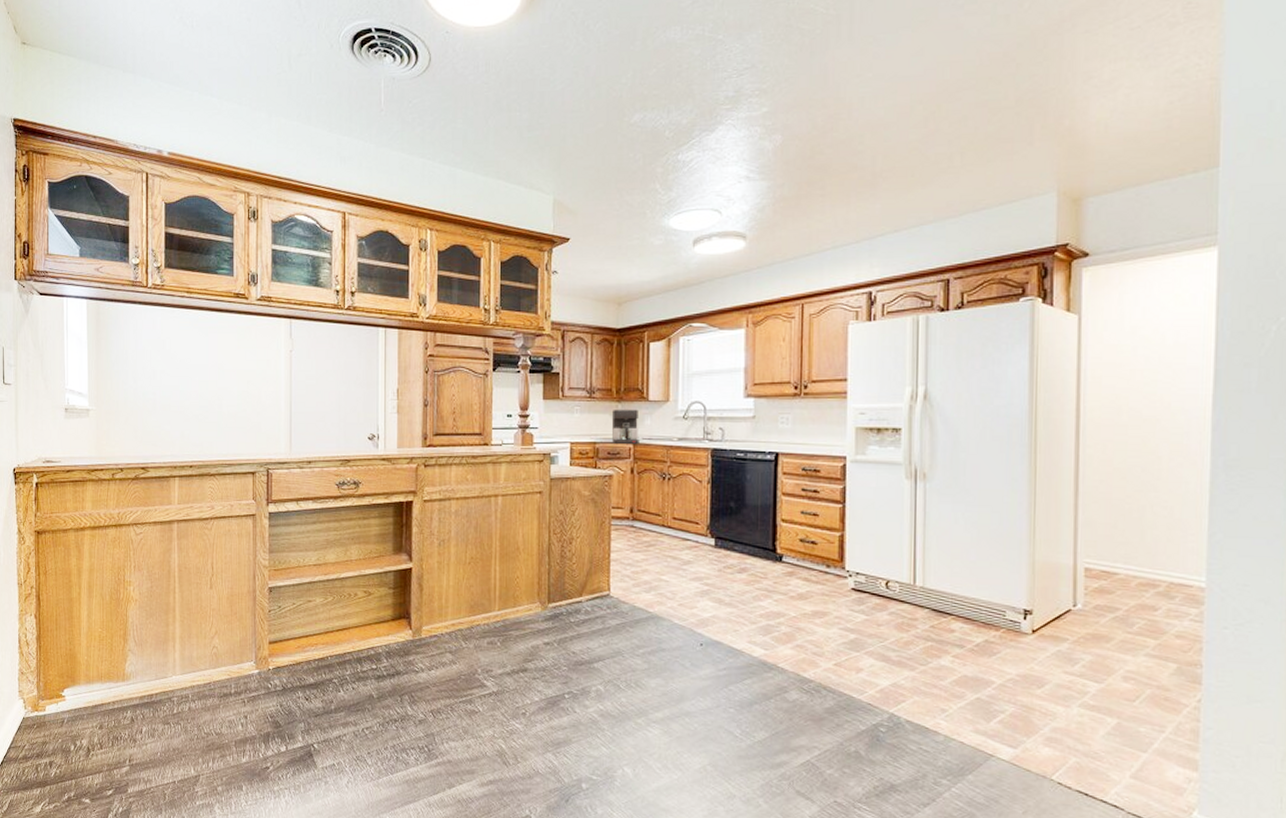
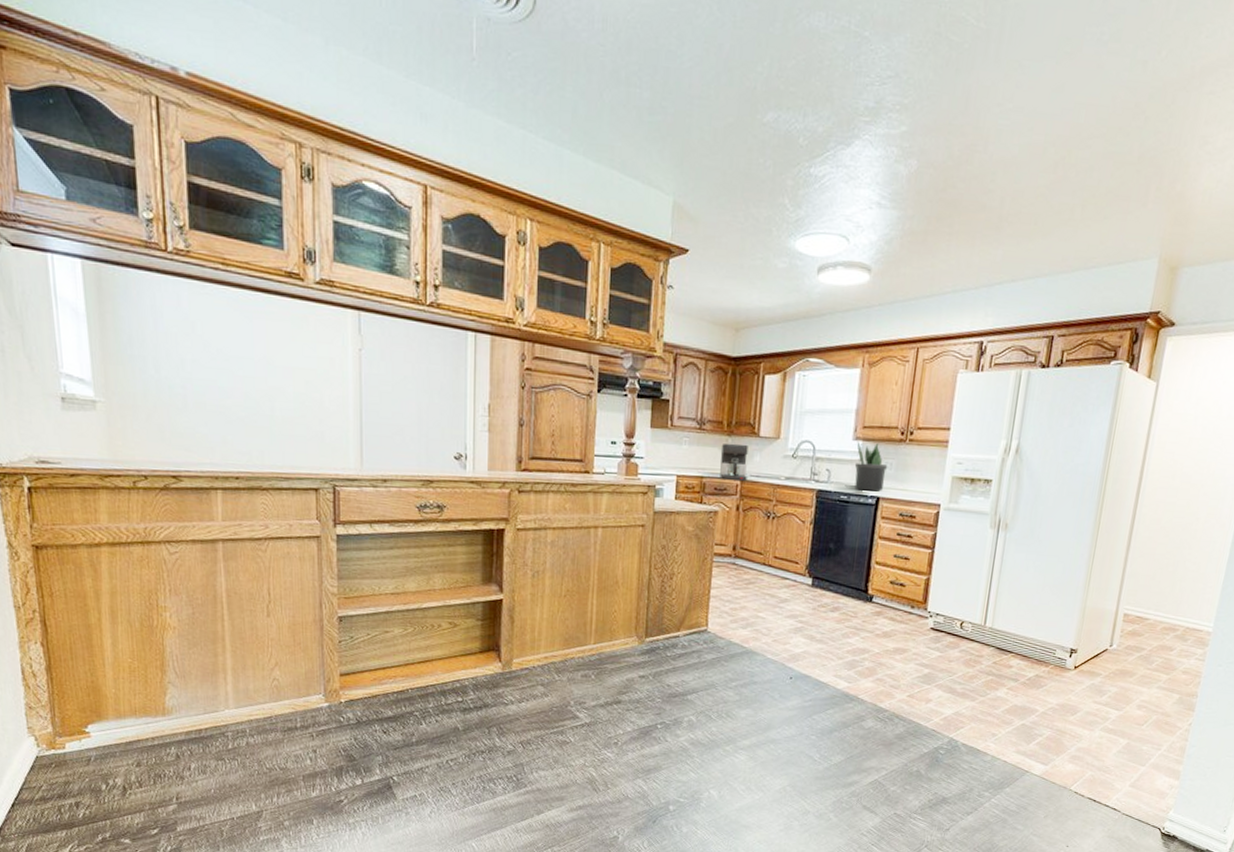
planter: none [748,398,783,447] -> present [854,441,887,492]

